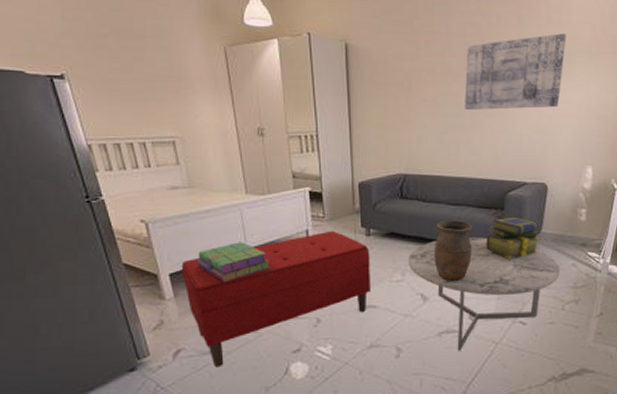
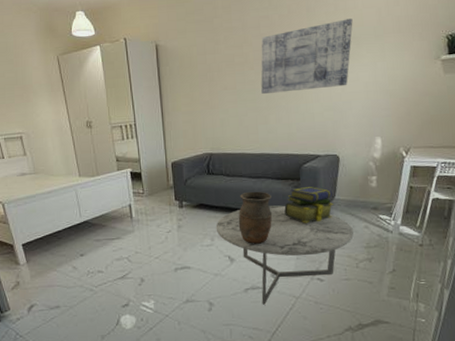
bench: present [181,230,370,368] -> none [31,204,185,320]
stack of books: present [196,242,271,283] -> none [43,216,102,250]

